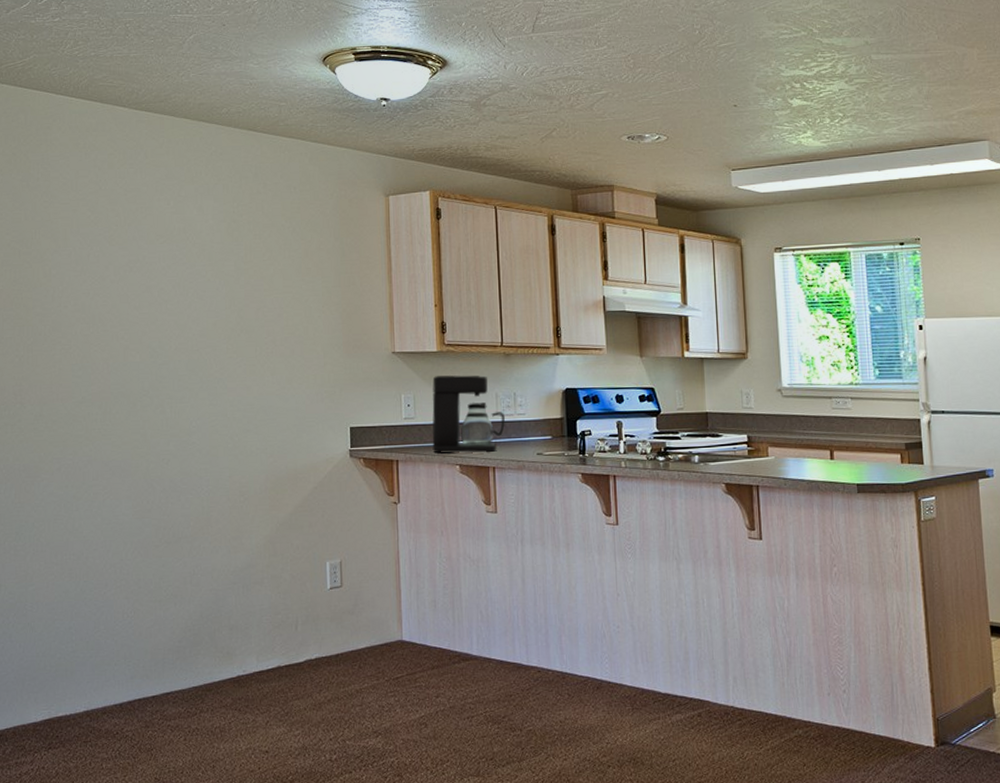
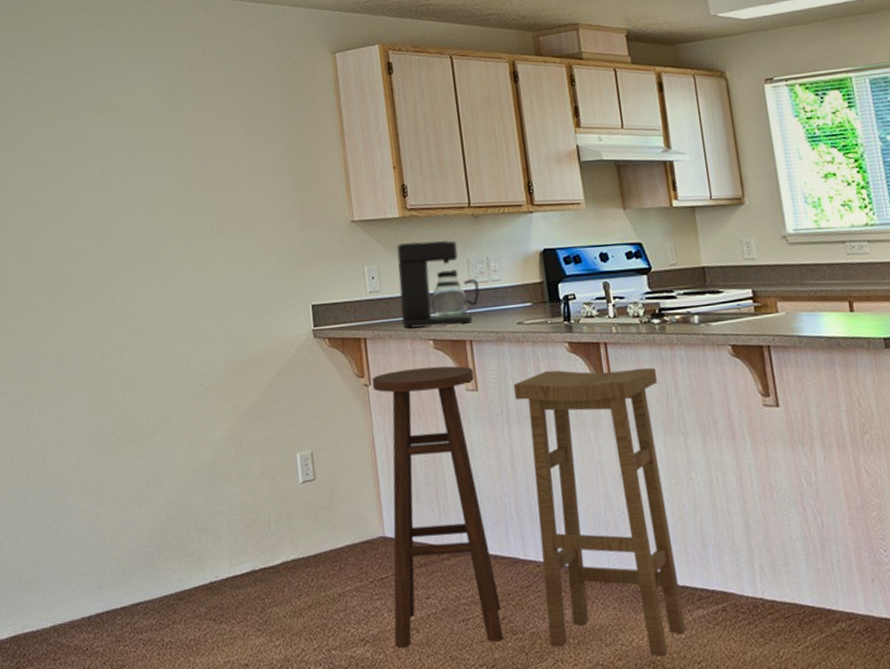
bar stool: none [401,489,503,740] -> present [372,365,504,648]
bar stool: none [529,497,665,754] -> present [513,367,686,656]

